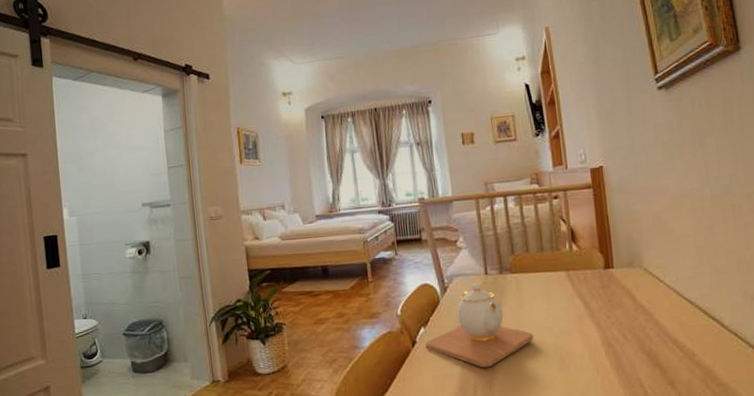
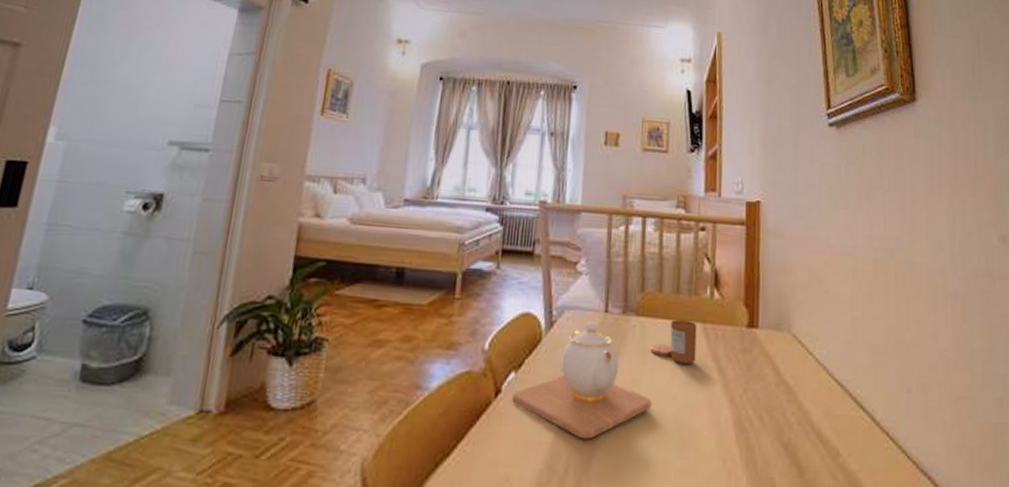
candle: none [526,271,564,304] -> present [650,320,697,364]

